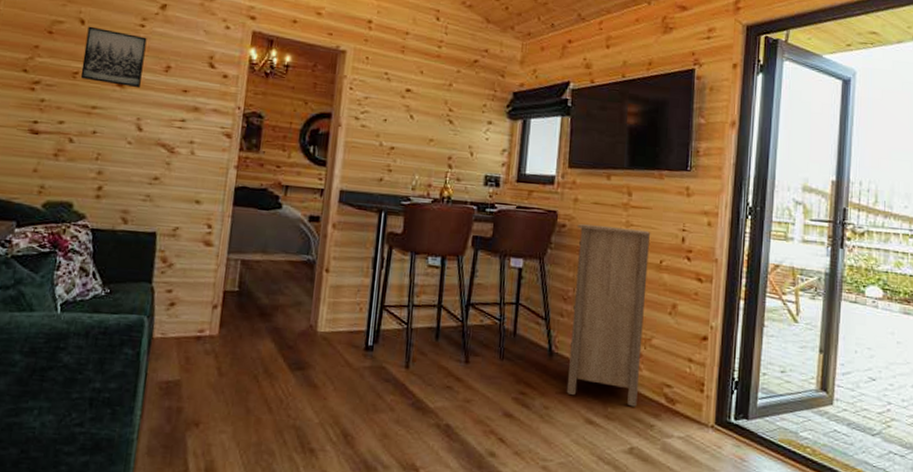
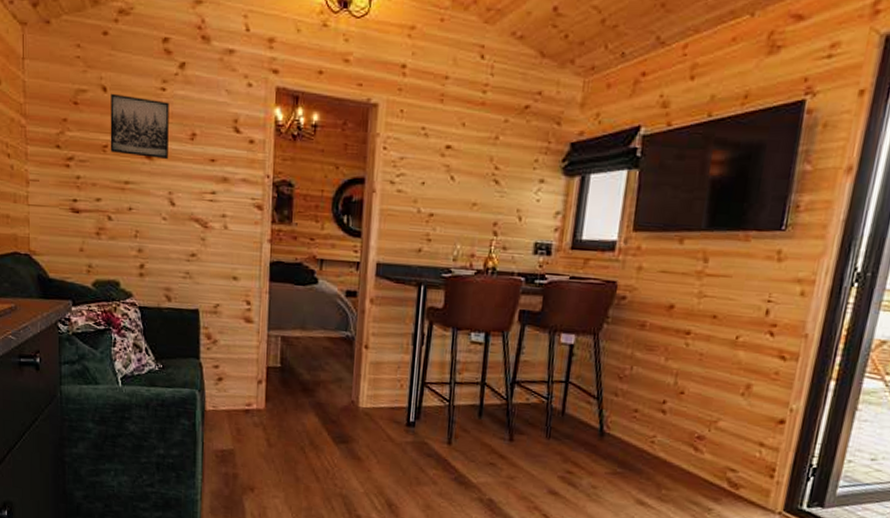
storage cabinet: present [566,224,651,407] -> none [617,295,728,490]

